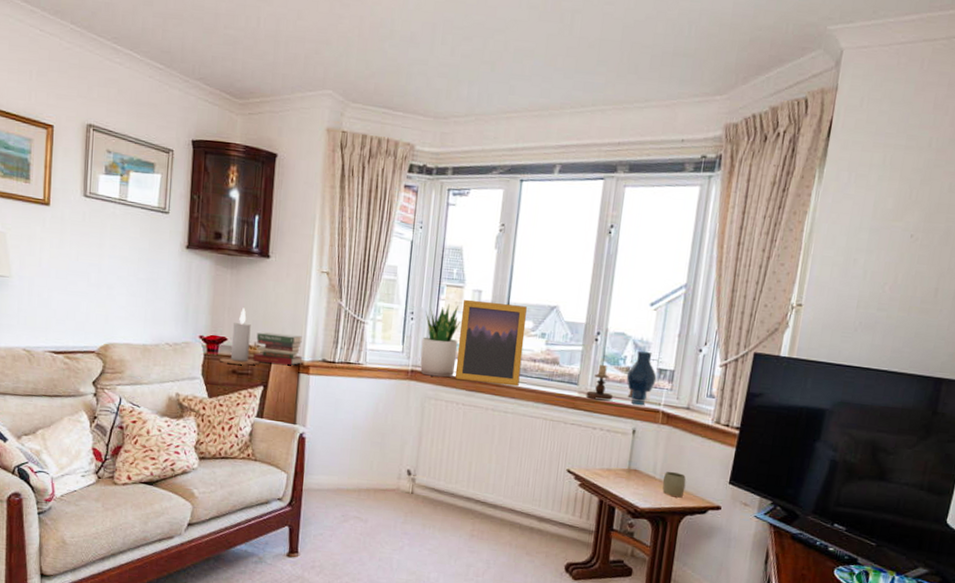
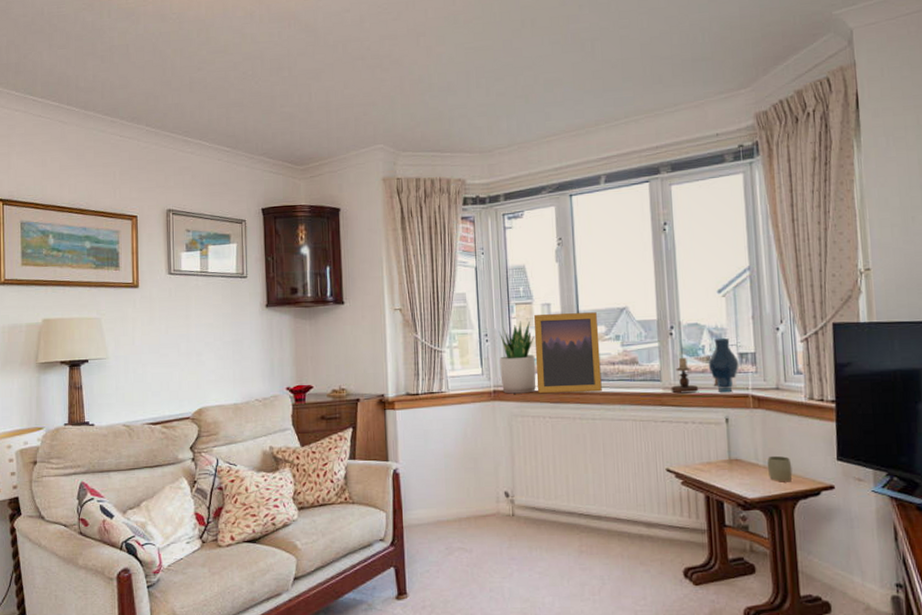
candle: present [219,307,259,365] -> none [307,354,346,410]
books: present [253,332,302,365] -> none [340,373,386,404]

